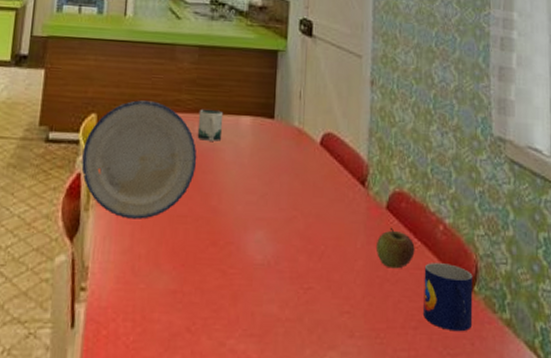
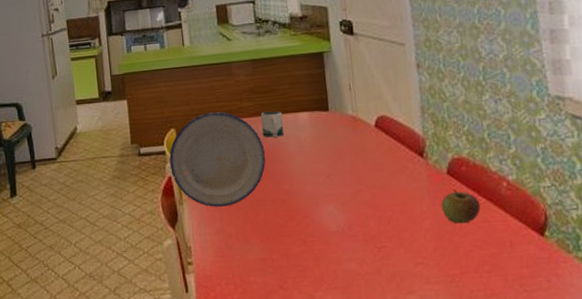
mug: present [424,263,473,332] -> none [491,214,547,272]

